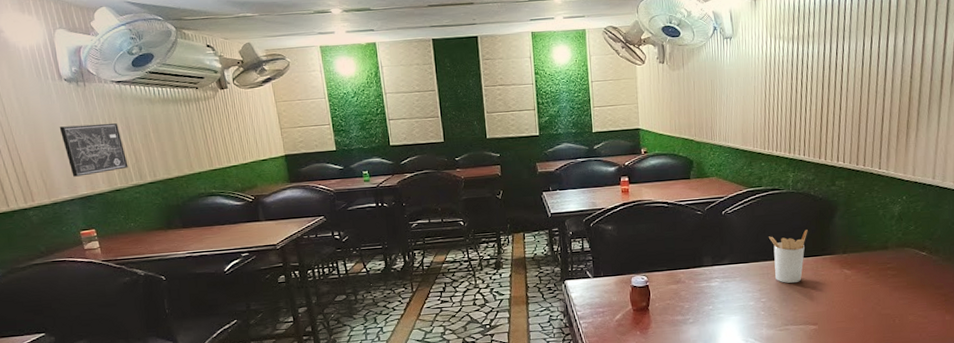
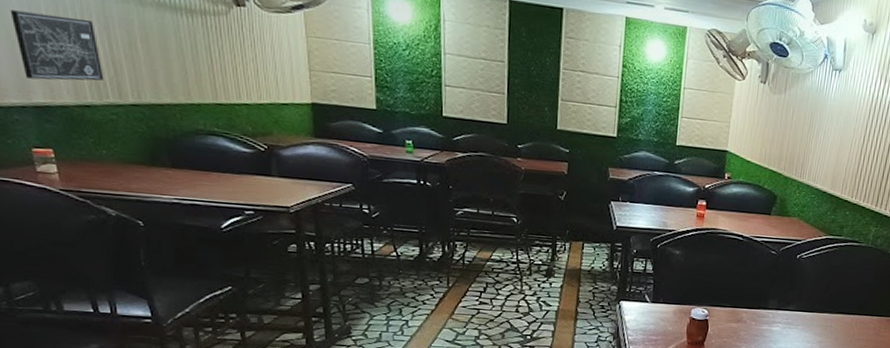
utensil holder: present [769,230,808,284] -> none [837,288,878,340]

